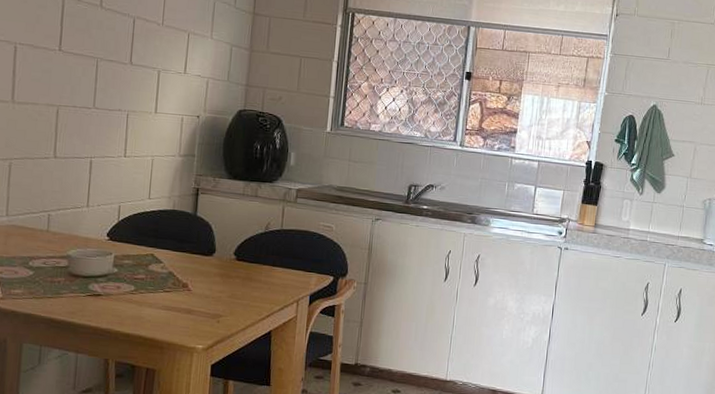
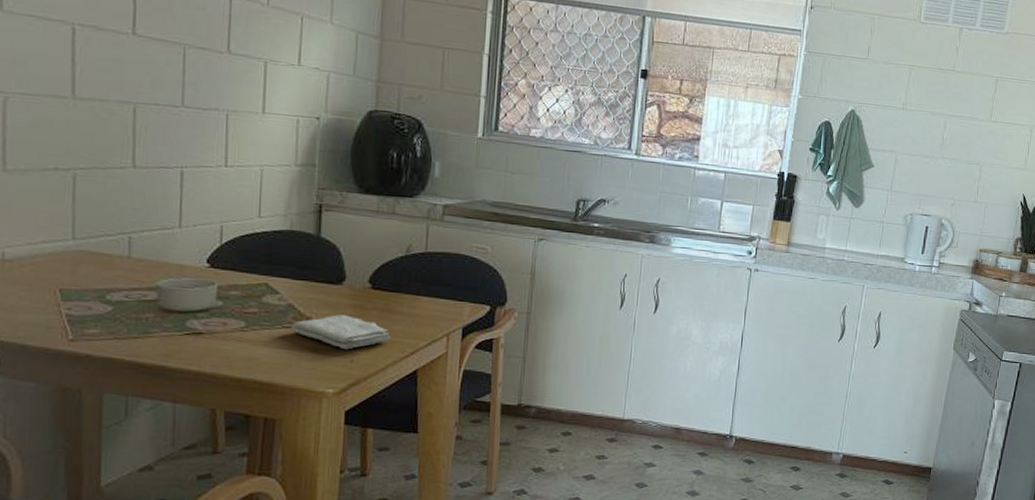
washcloth: none [170,281,250,312] -> present [291,315,390,350]

